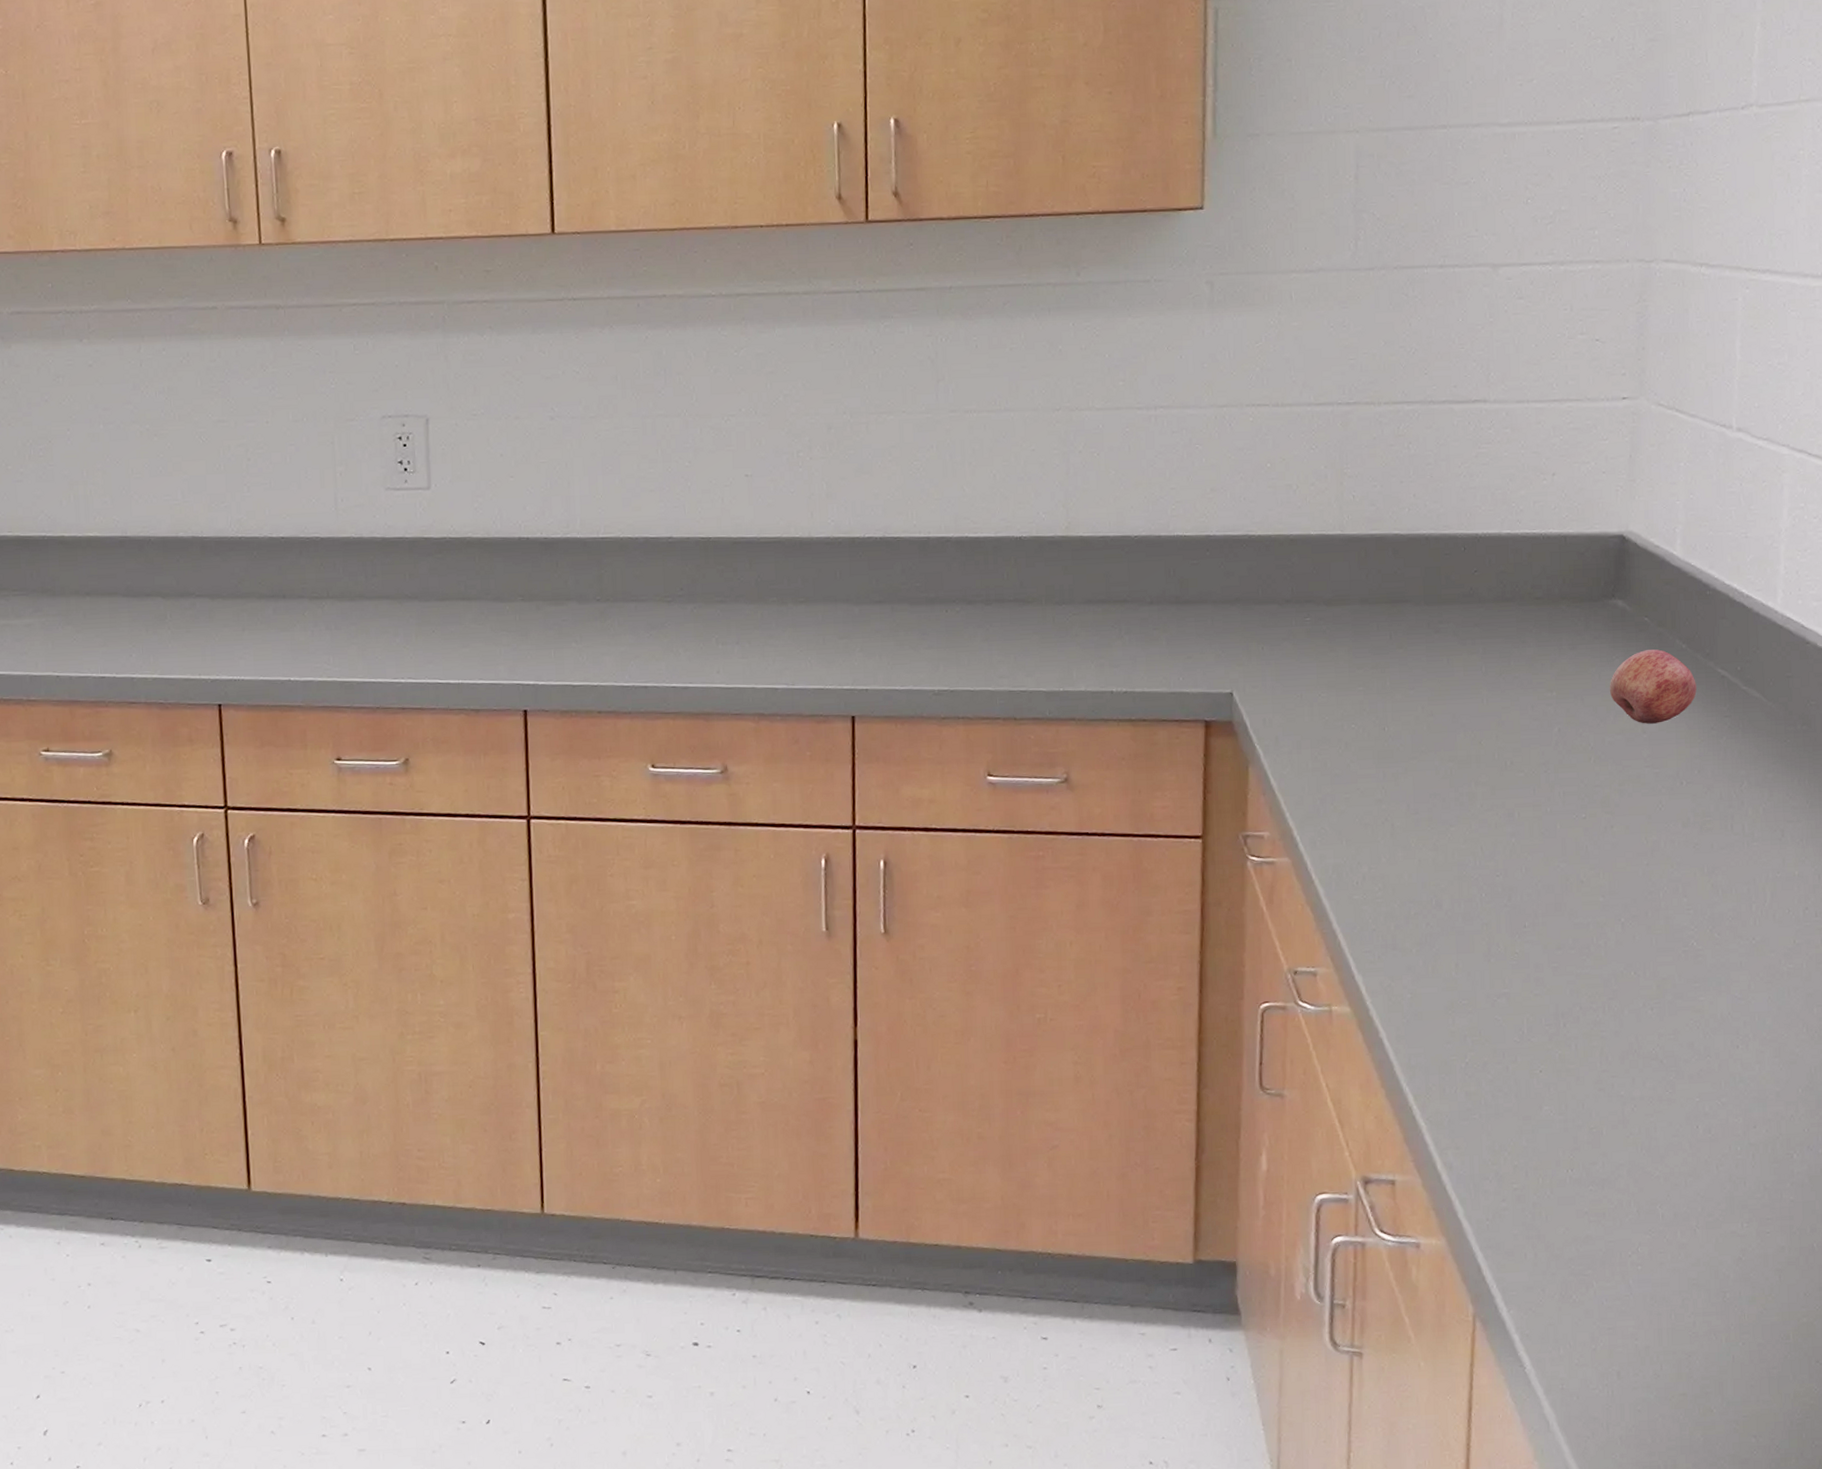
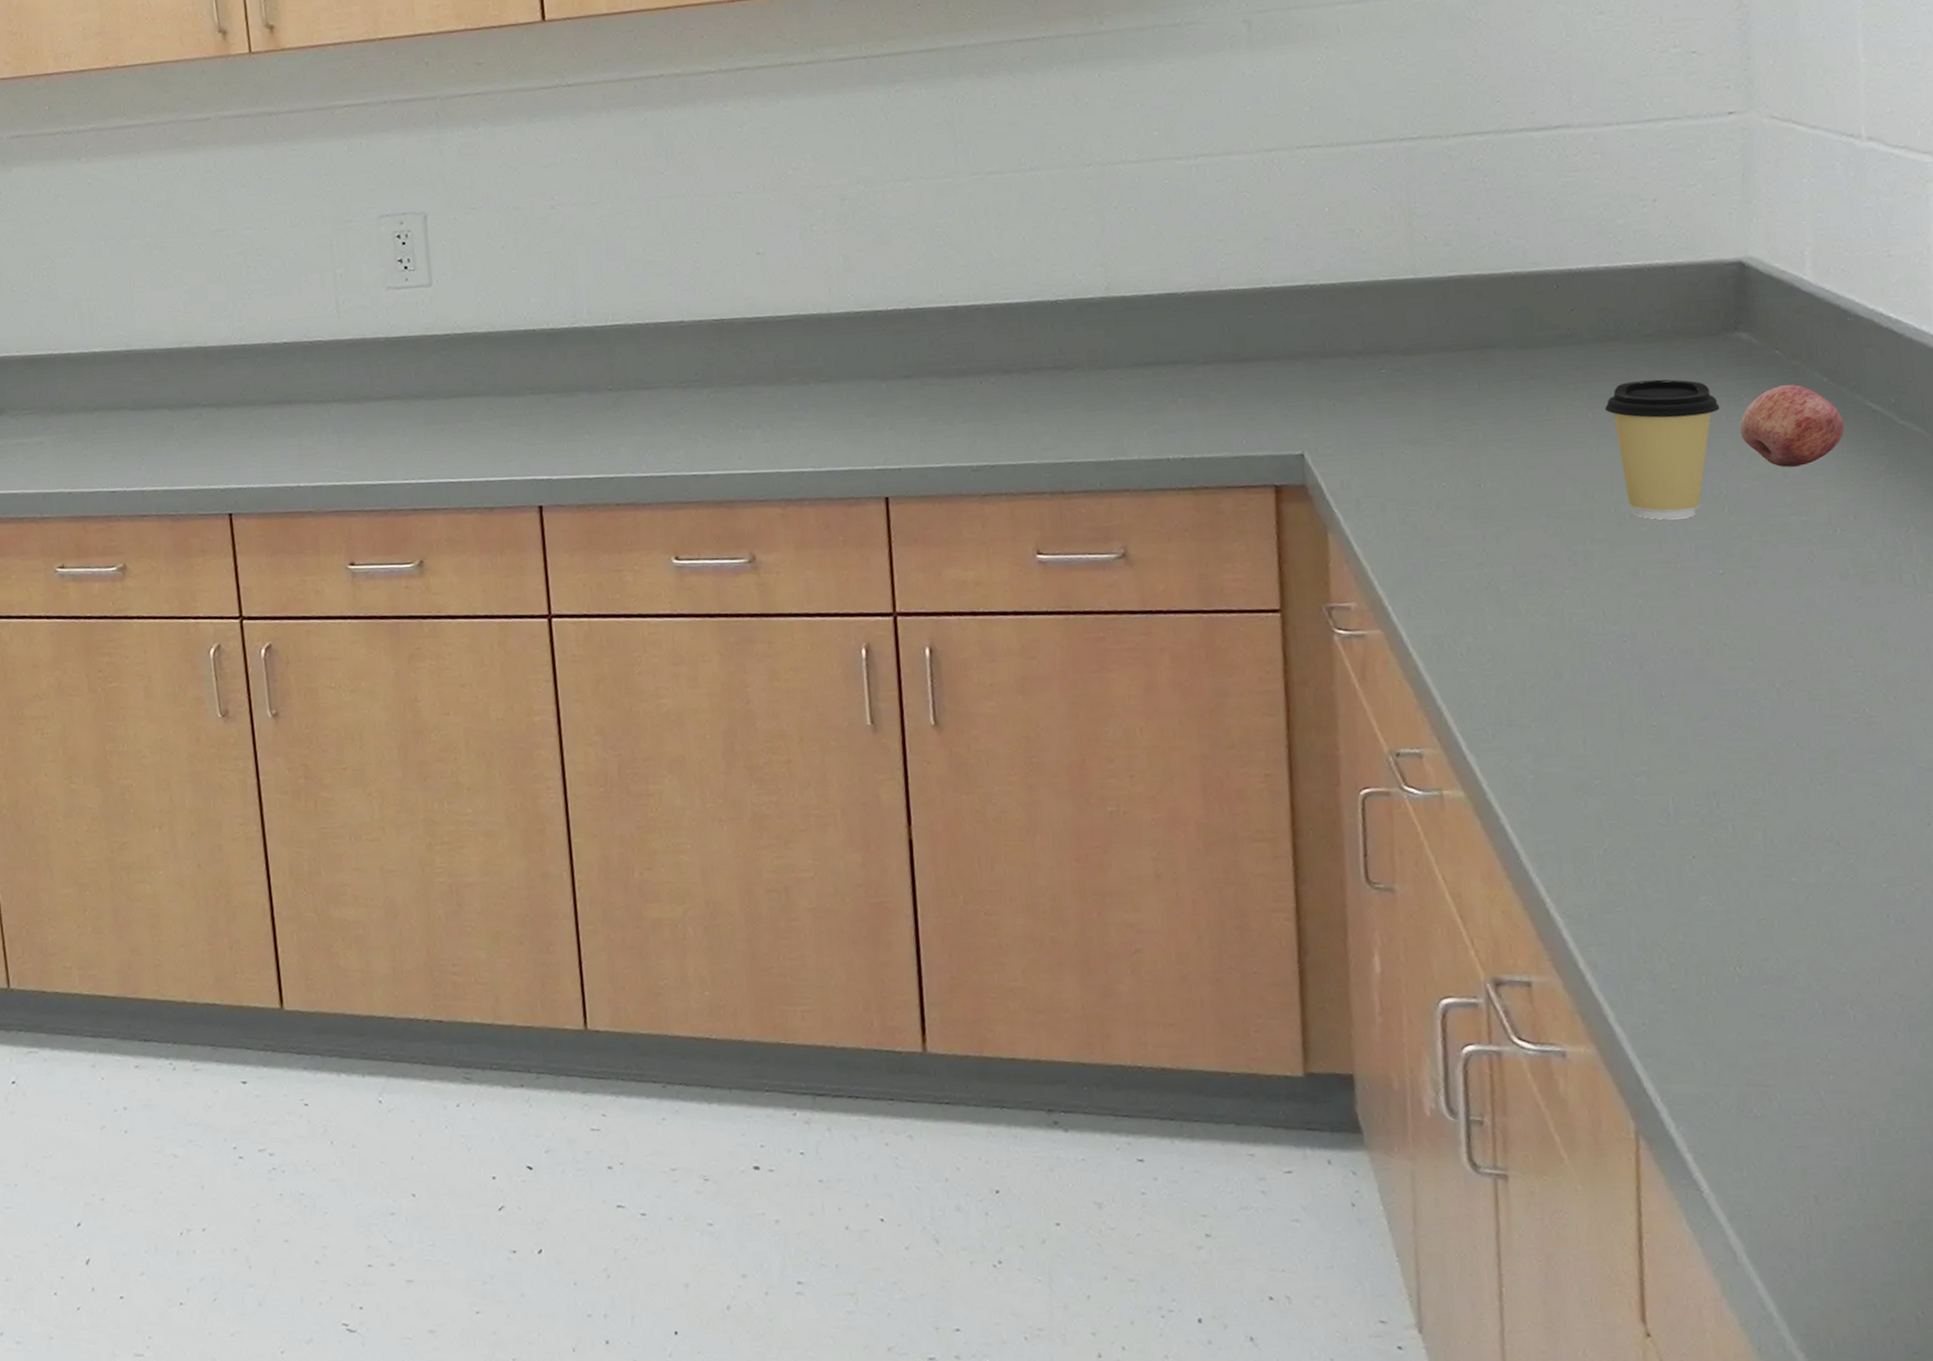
coffee cup: none [1496,639,1594,767] -> present [1604,379,1720,520]

